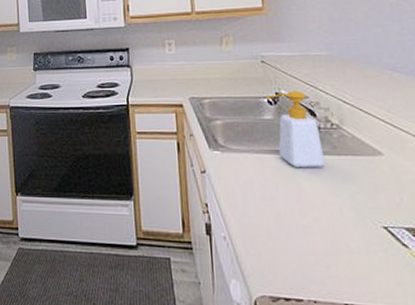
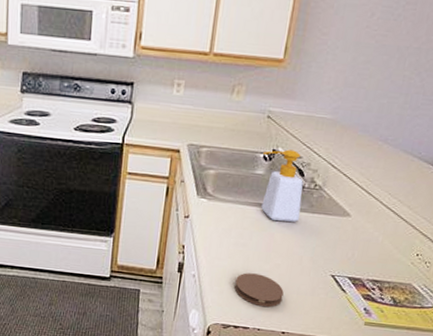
coaster: none [272,230,334,273] -> present [234,273,284,308]

